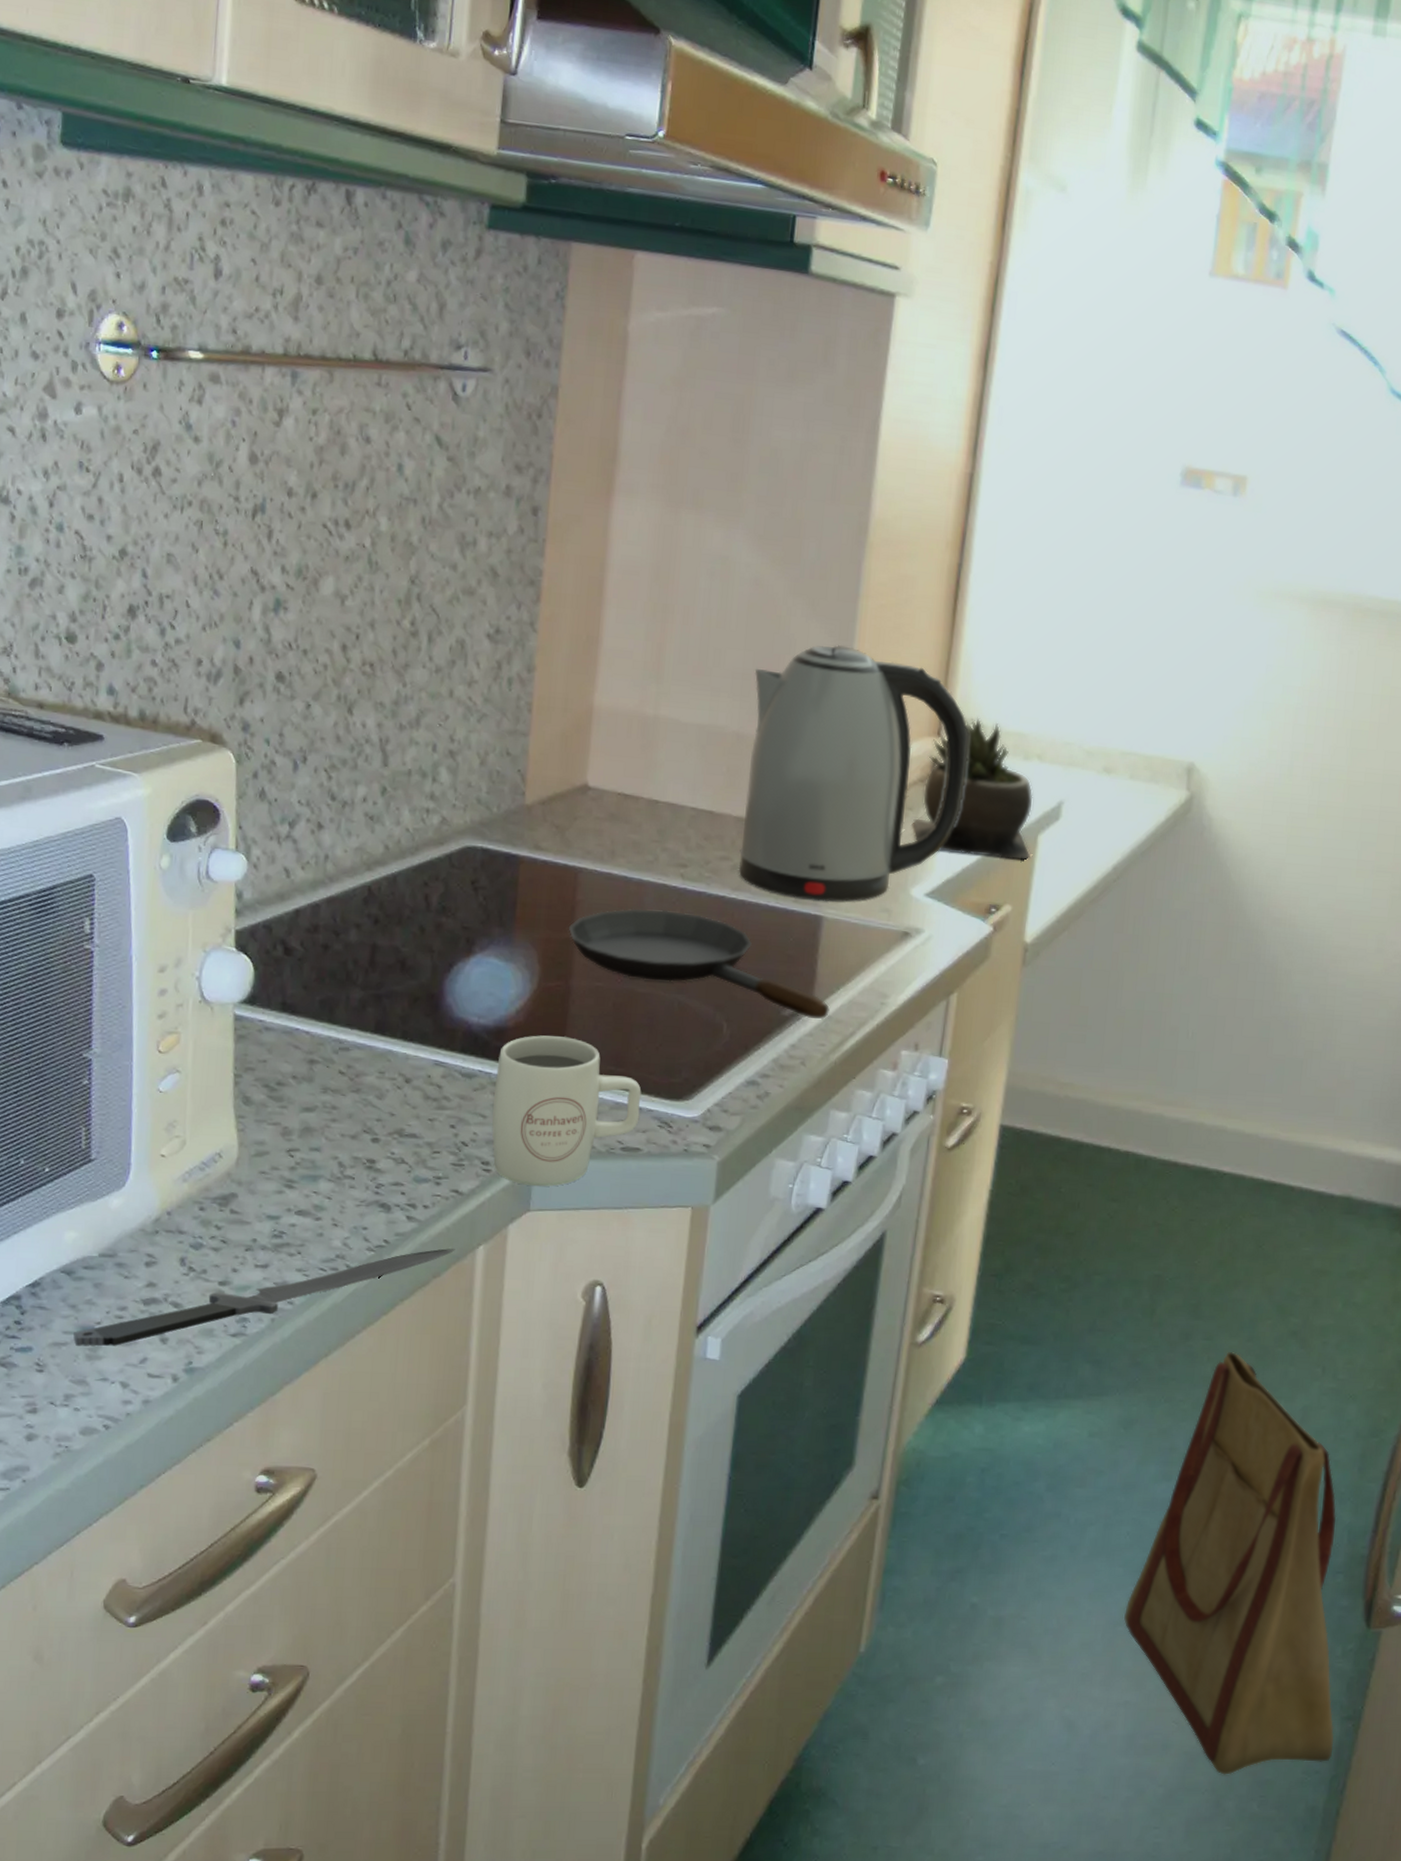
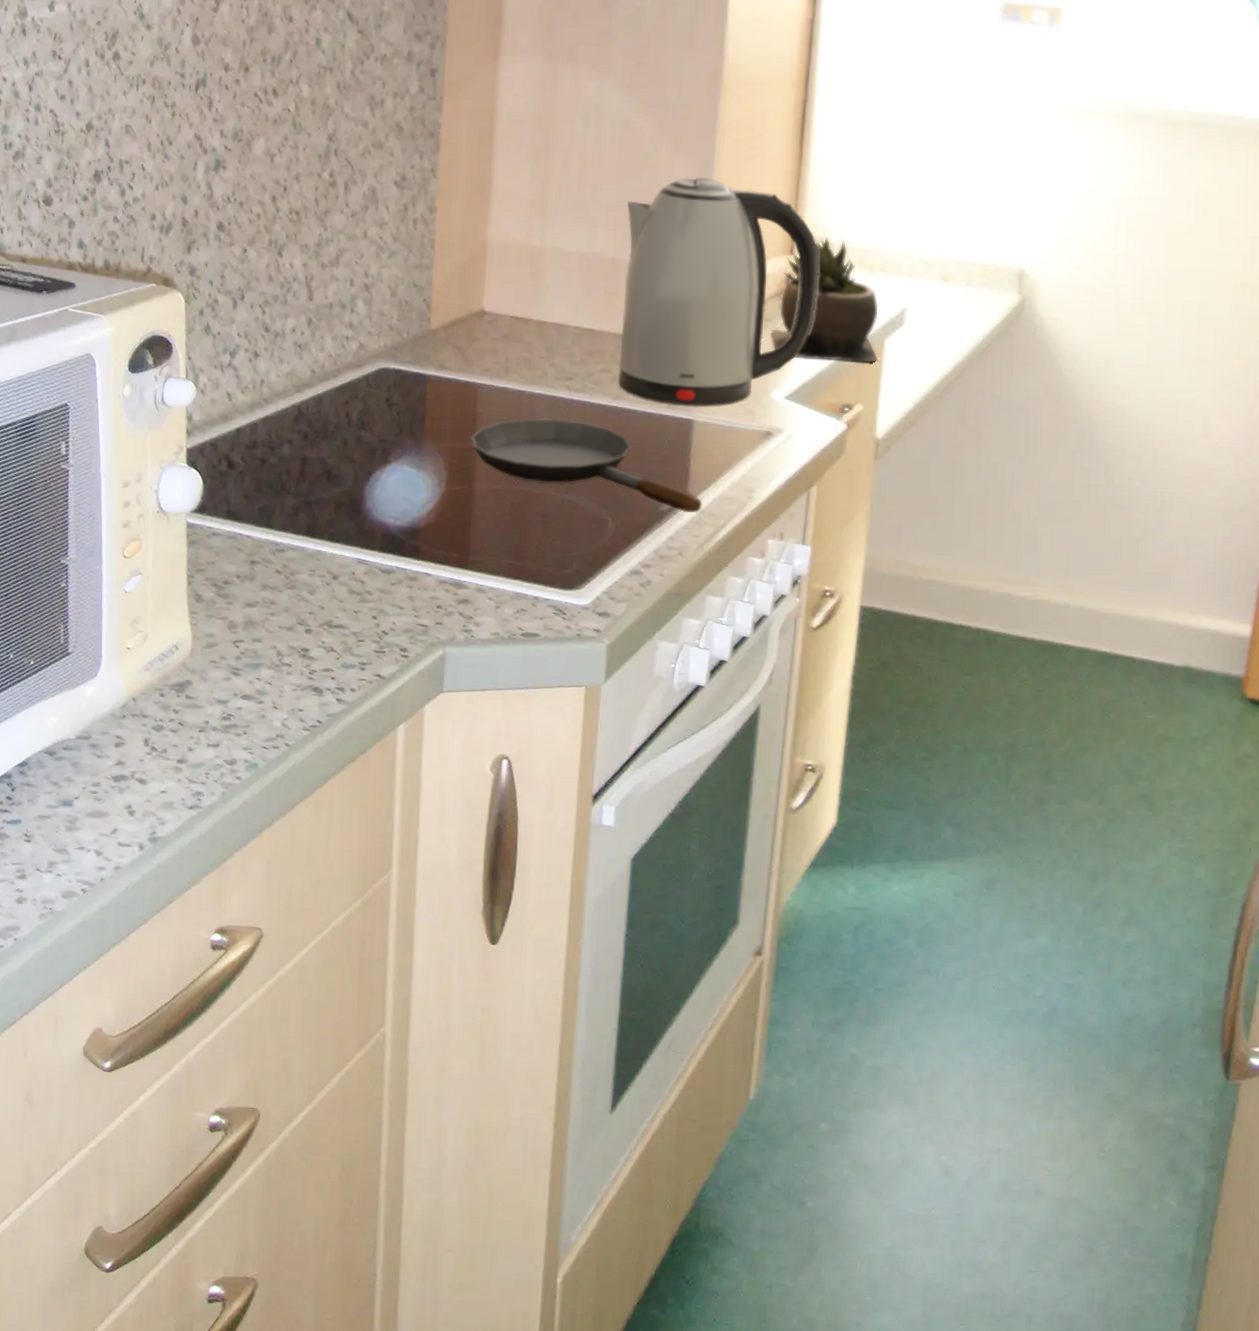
knife: present [73,1248,455,1347] -> none [55,727,379,819]
mug: present [492,1035,642,1187] -> none [408,534,538,670]
shopping bag: present [1124,1351,1337,1775] -> none [994,814,1200,1222]

